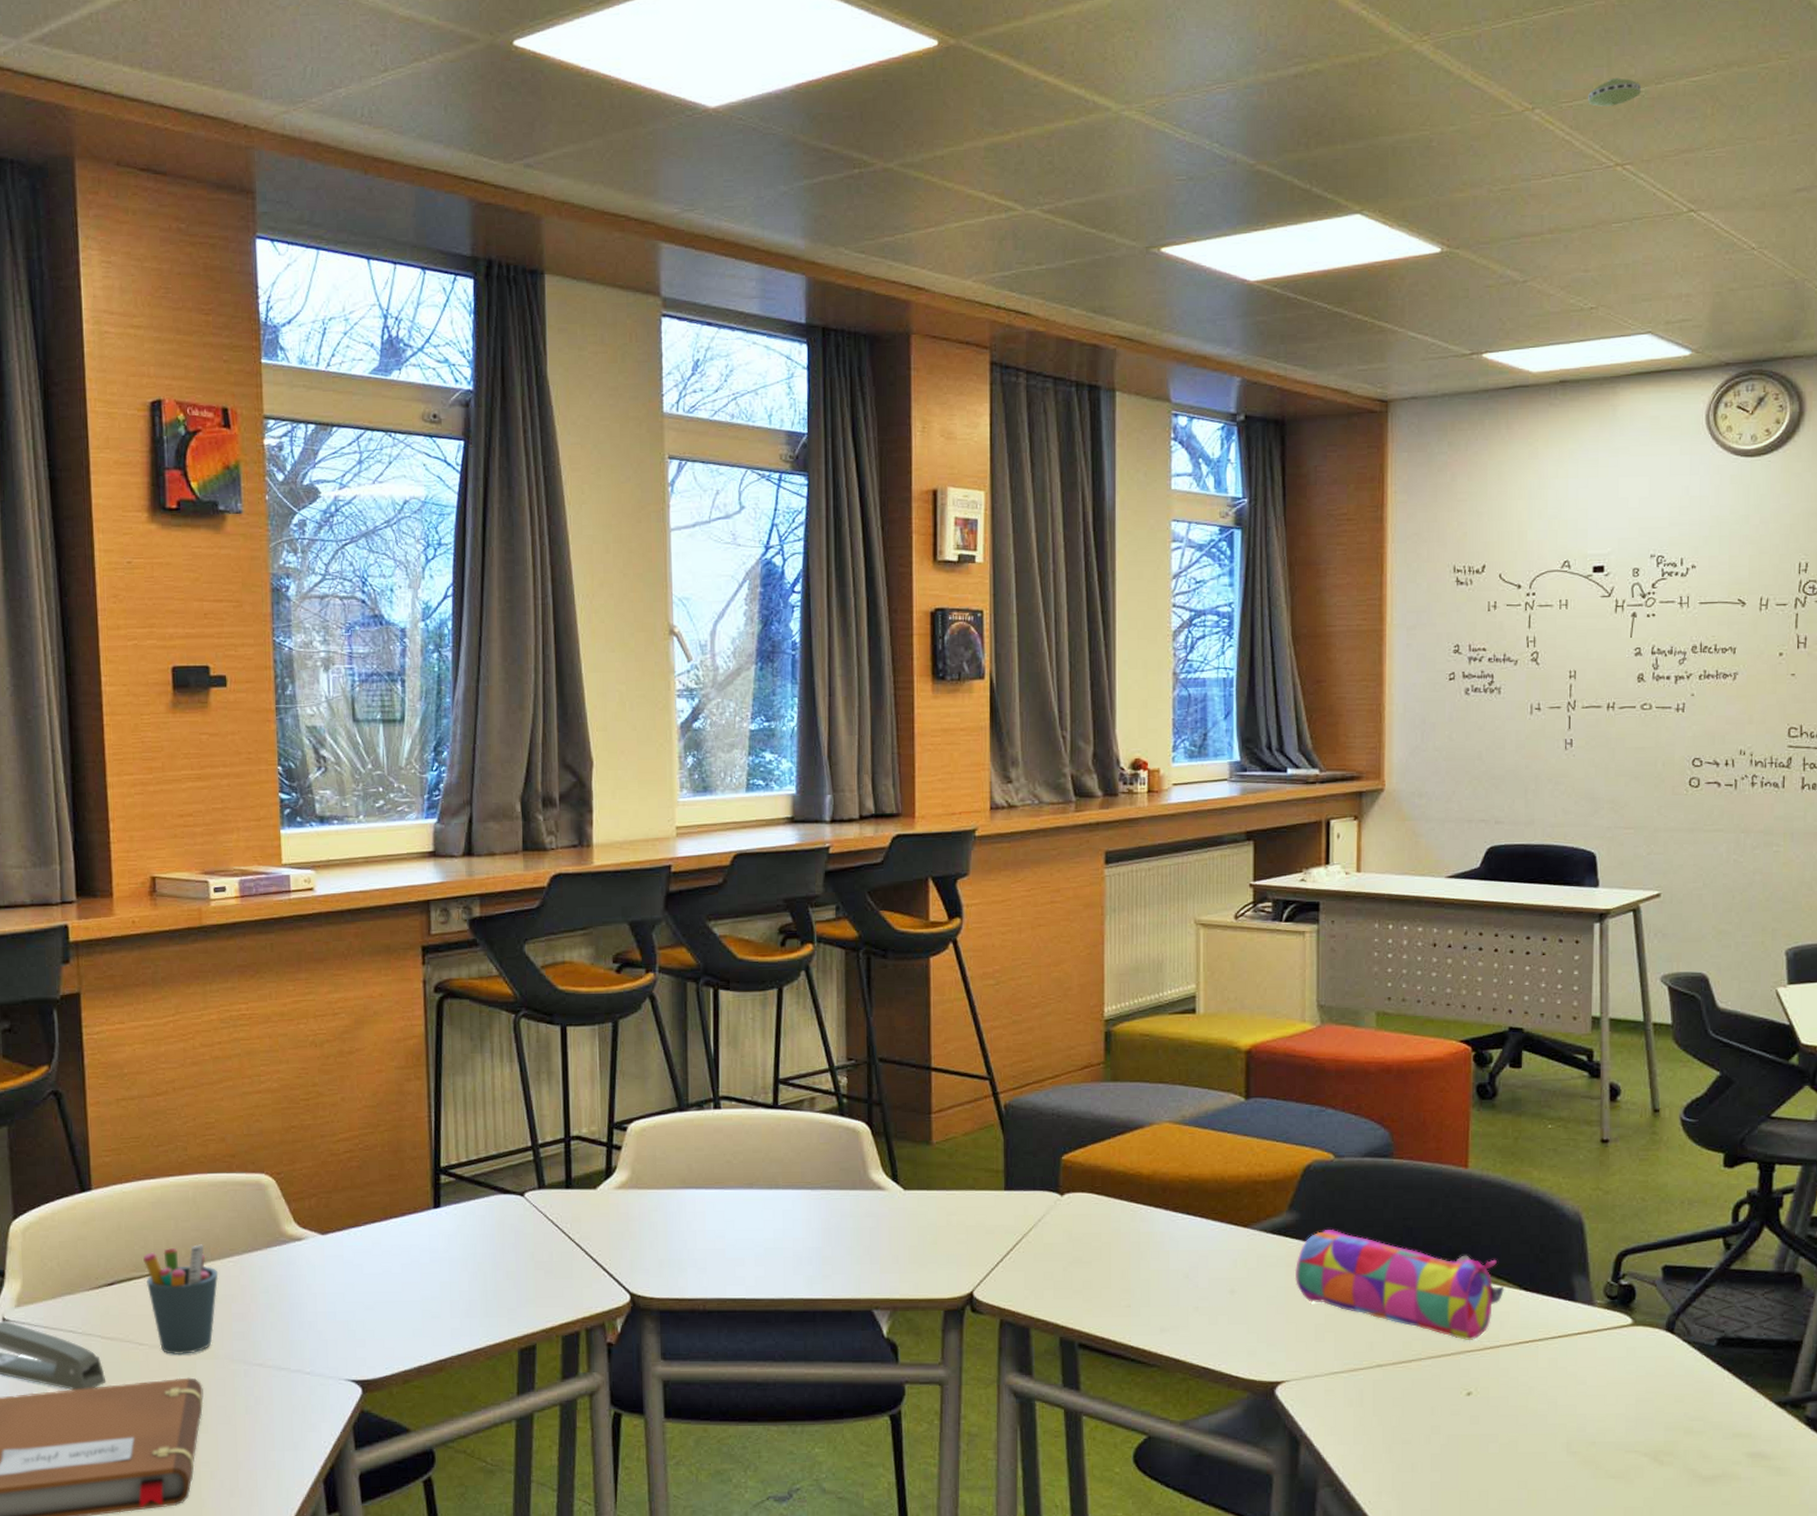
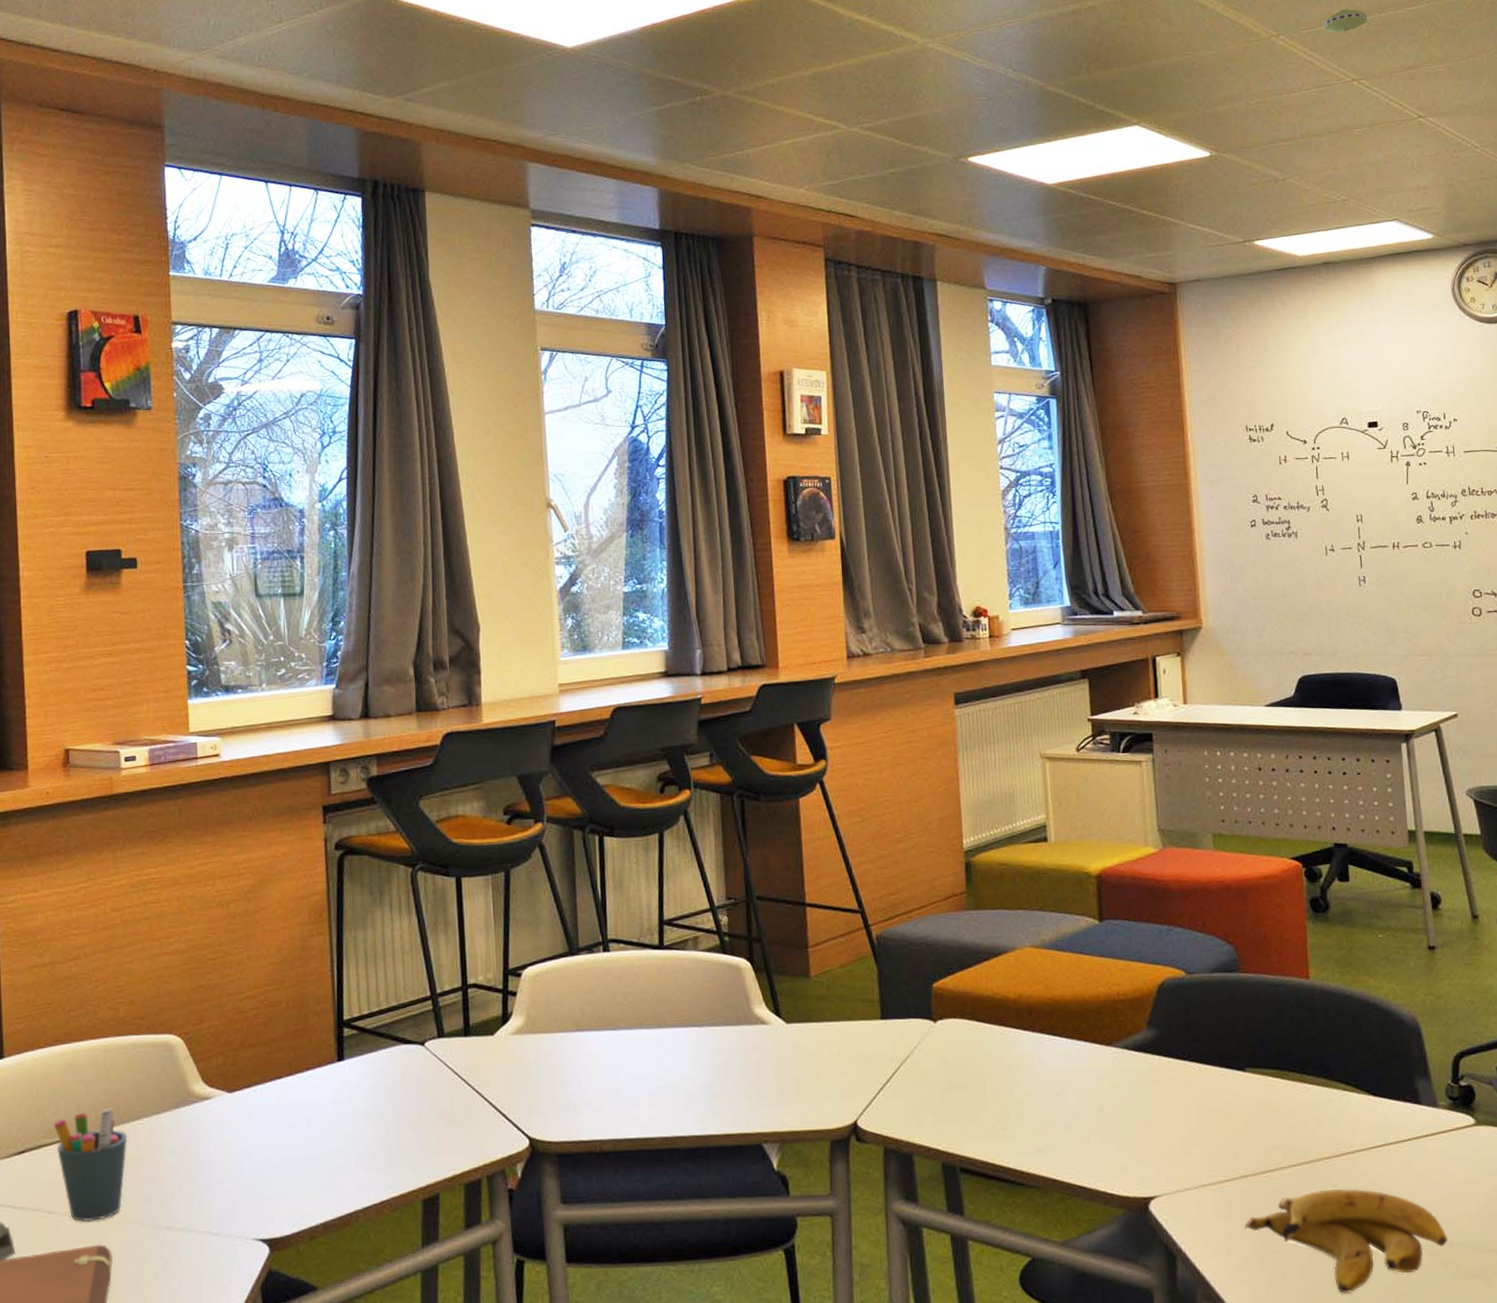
pencil case: present [1294,1230,1505,1340] -> none [1157,1044,1354,1147]
banana: none [1375,1382,1590,1487] -> present [1245,1188,1448,1293]

